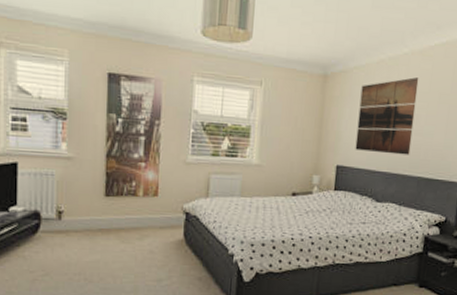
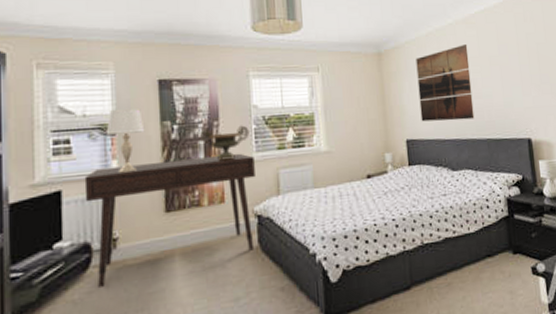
desk: none [37,148,189,249] -> present [84,153,255,287]
lamp: none [58,95,93,156] -> present [106,108,145,173]
decorative urn: none [142,125,188,158] -> present [200,125,250,161]

